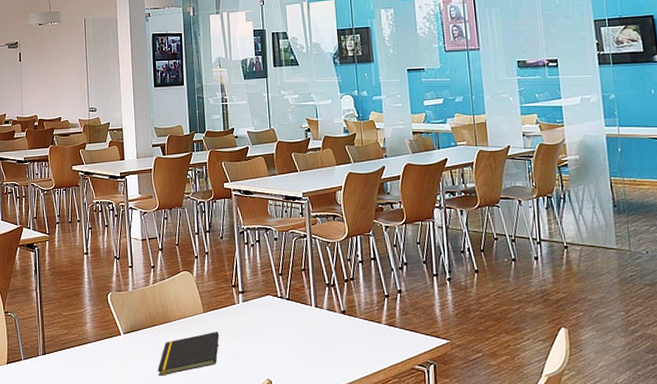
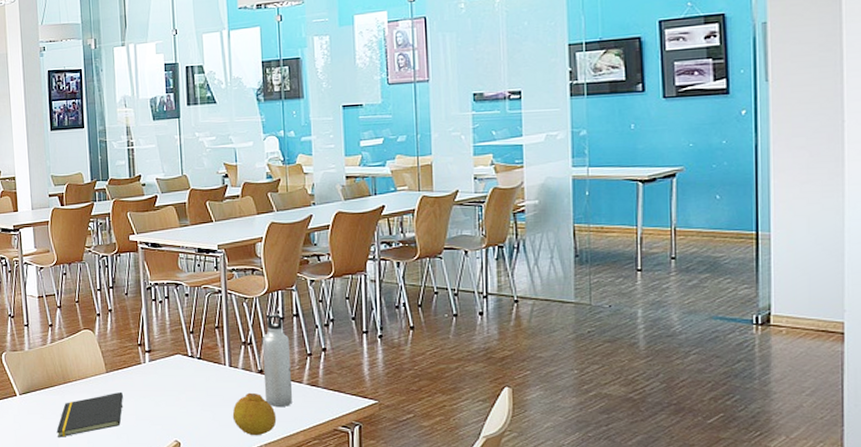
fruit: none [319,332,359,375] -> present [232,392,277,436]
water bottle: none [344,257,373,346] -> present [262,314,293,406]

